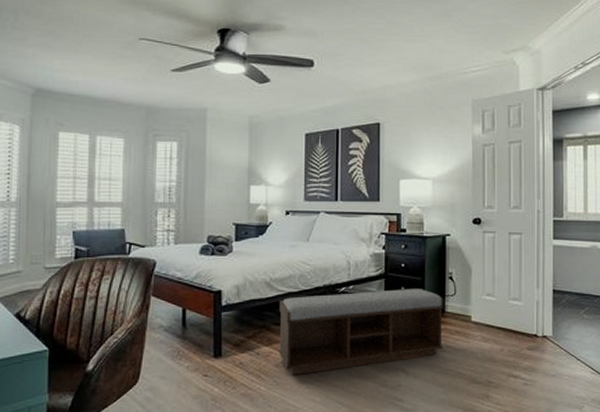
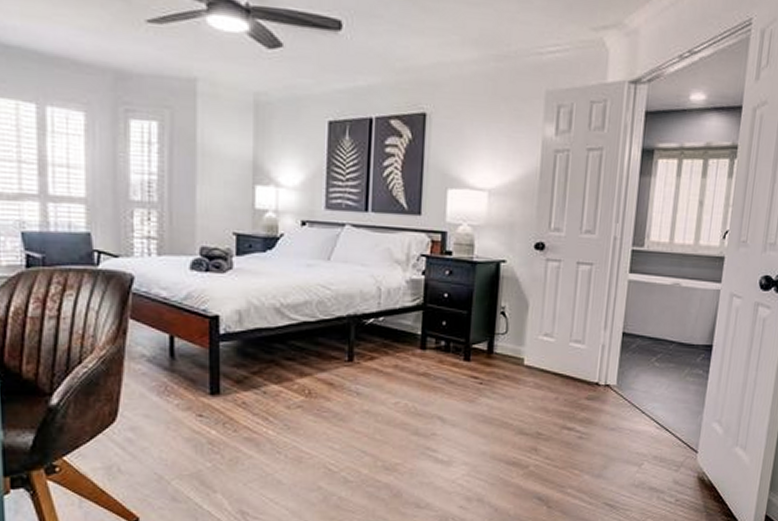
bench: present [279,289,444,375] -> none [291,323,493,419]

